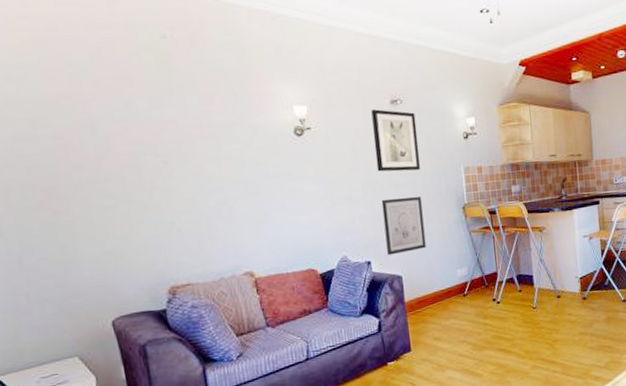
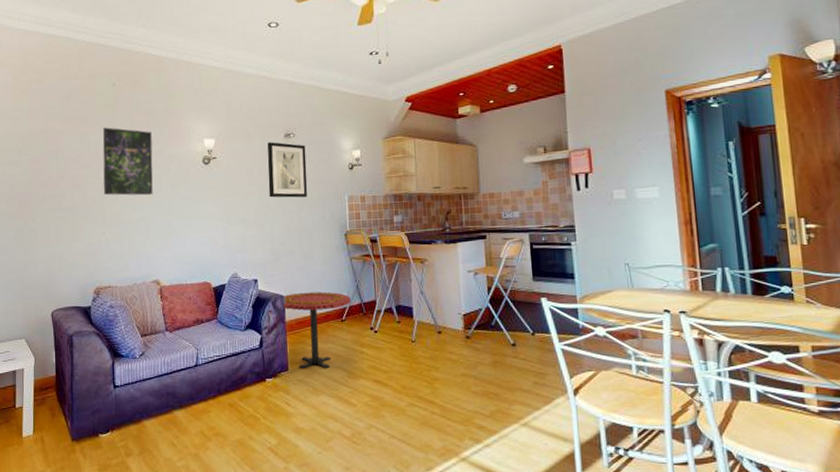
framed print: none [155,91,234,177] -> present [103,127,153,196]
wall art: present [381,197,426,256] -> none [270,221,309,275]
side table: none [400,267,472,347] -> present [282,292,351,368]

